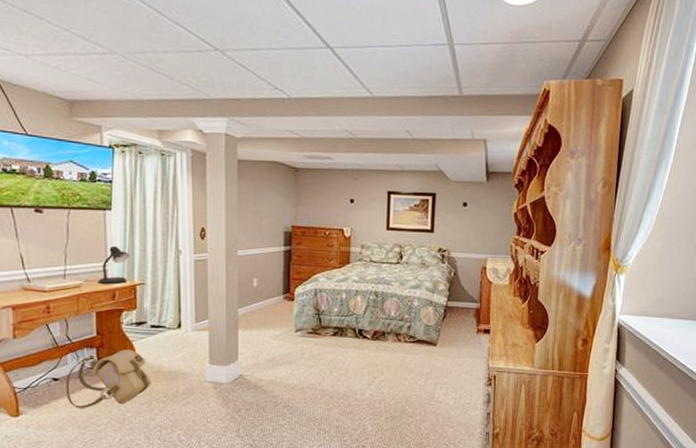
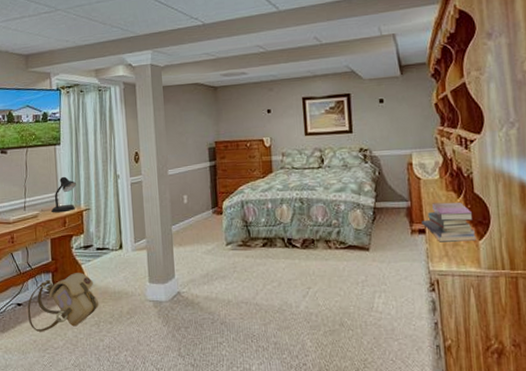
books: none [487,306,534,343] -> present [421,202,477,242]

